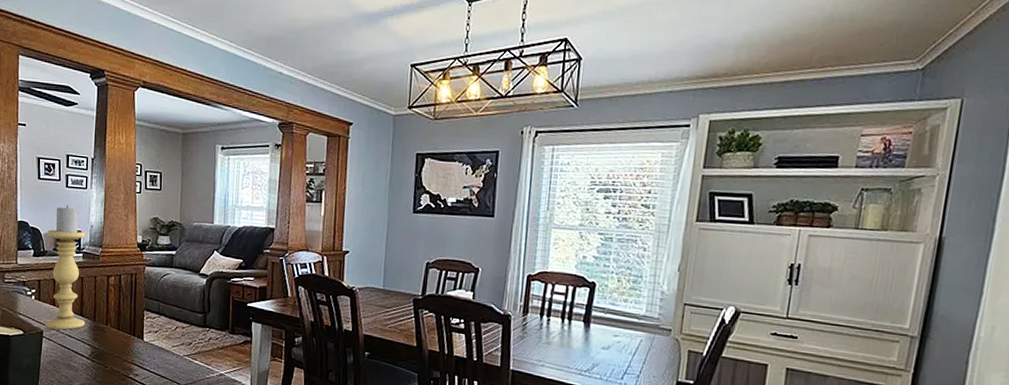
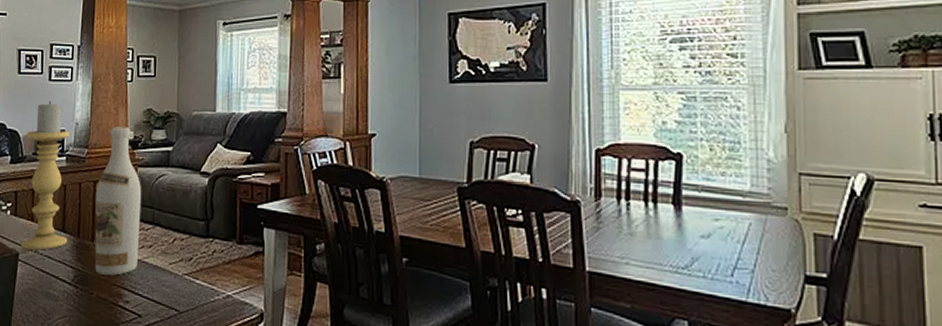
wine bottle: none [108,231,149,354] -> present [95,127,142,276]

